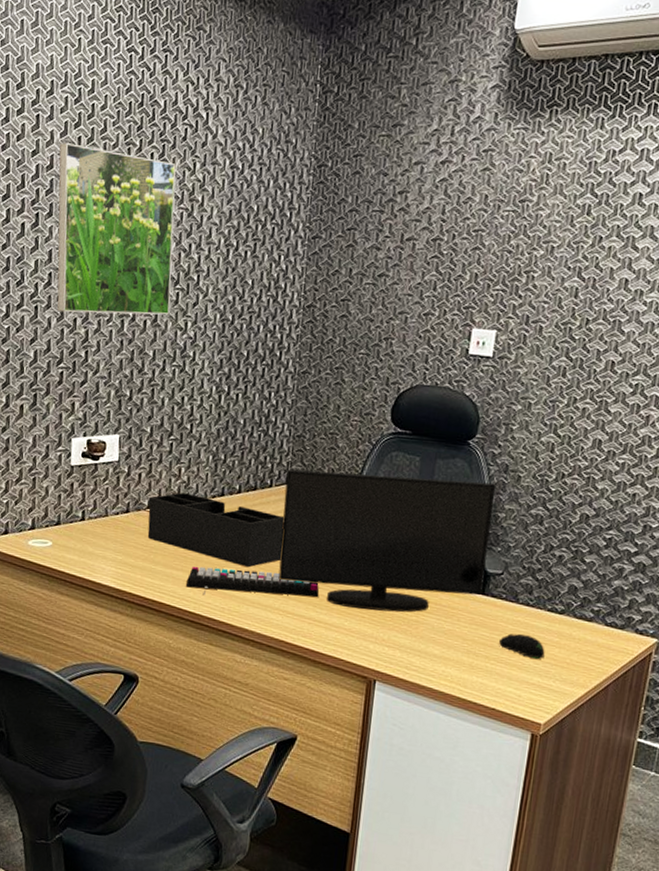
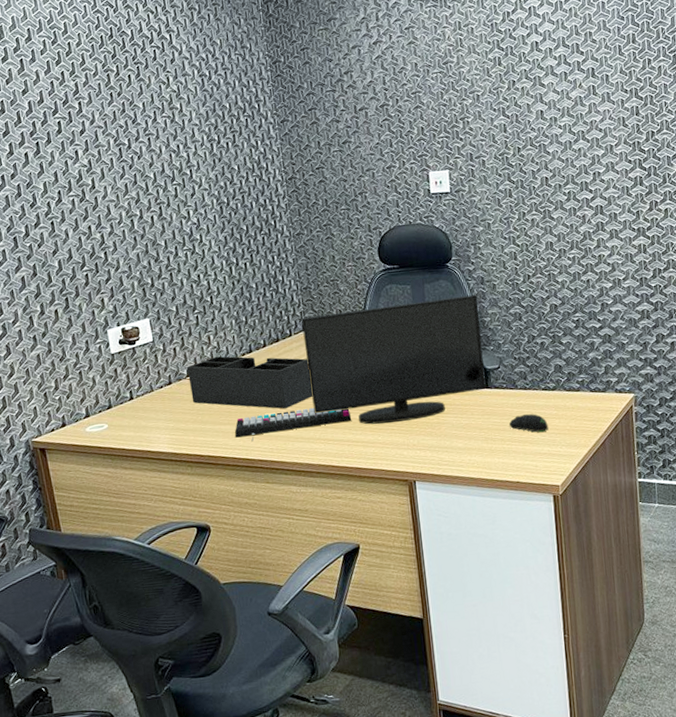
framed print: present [57,143,176,315] -> none [45,78,172,223]

